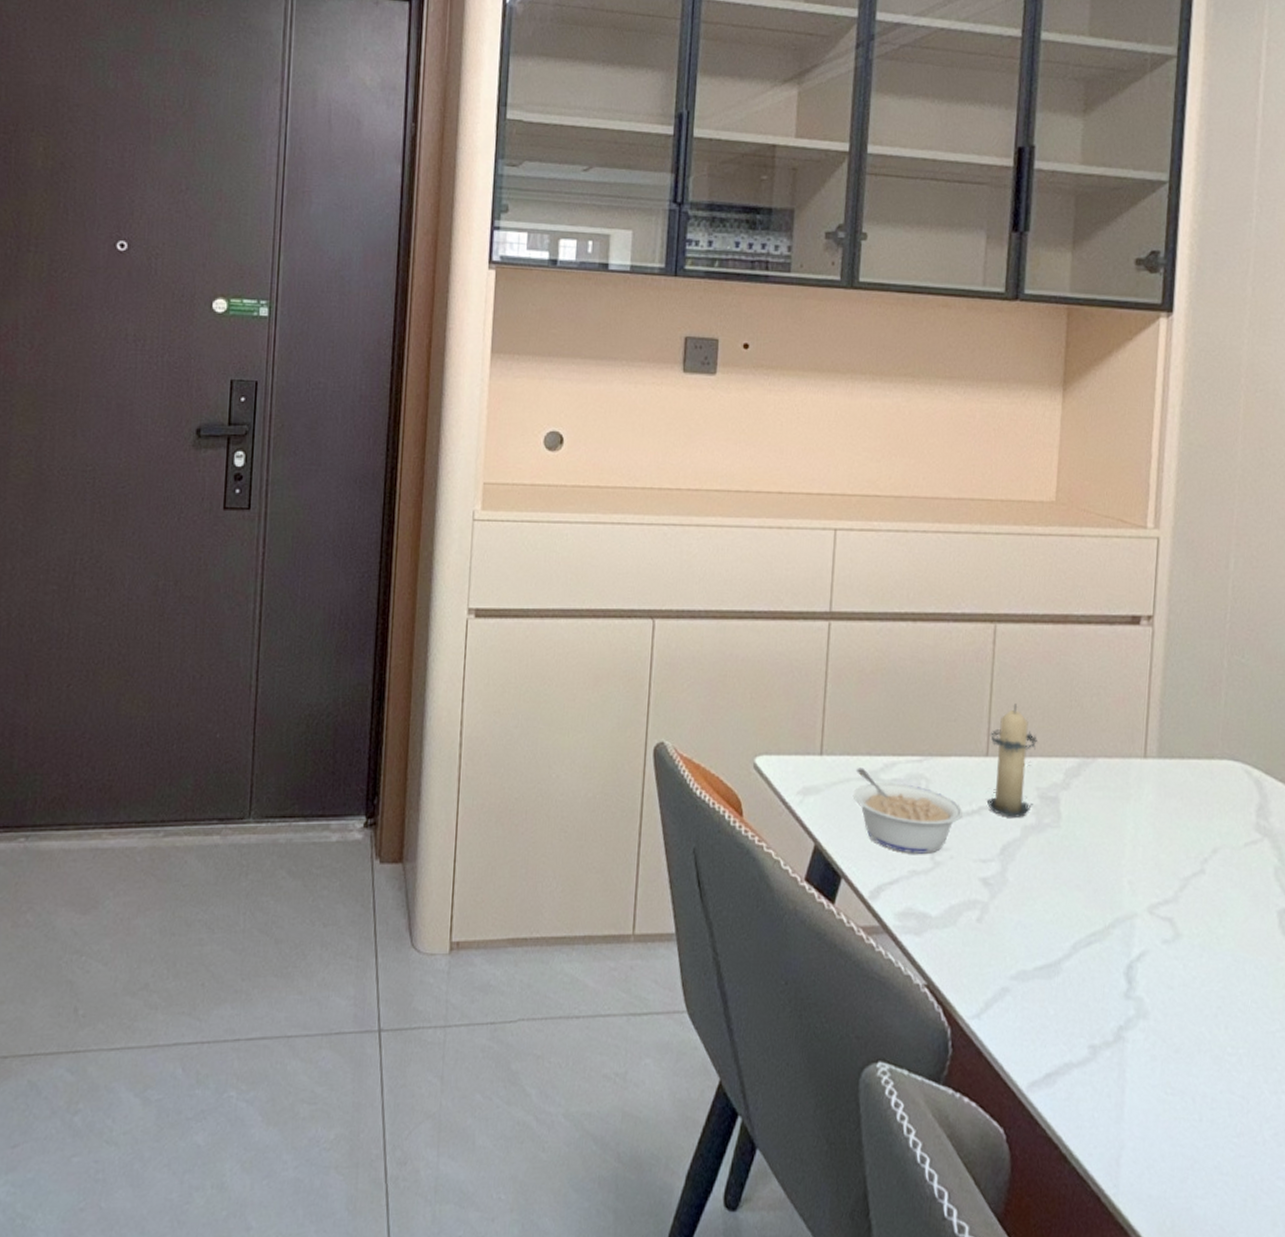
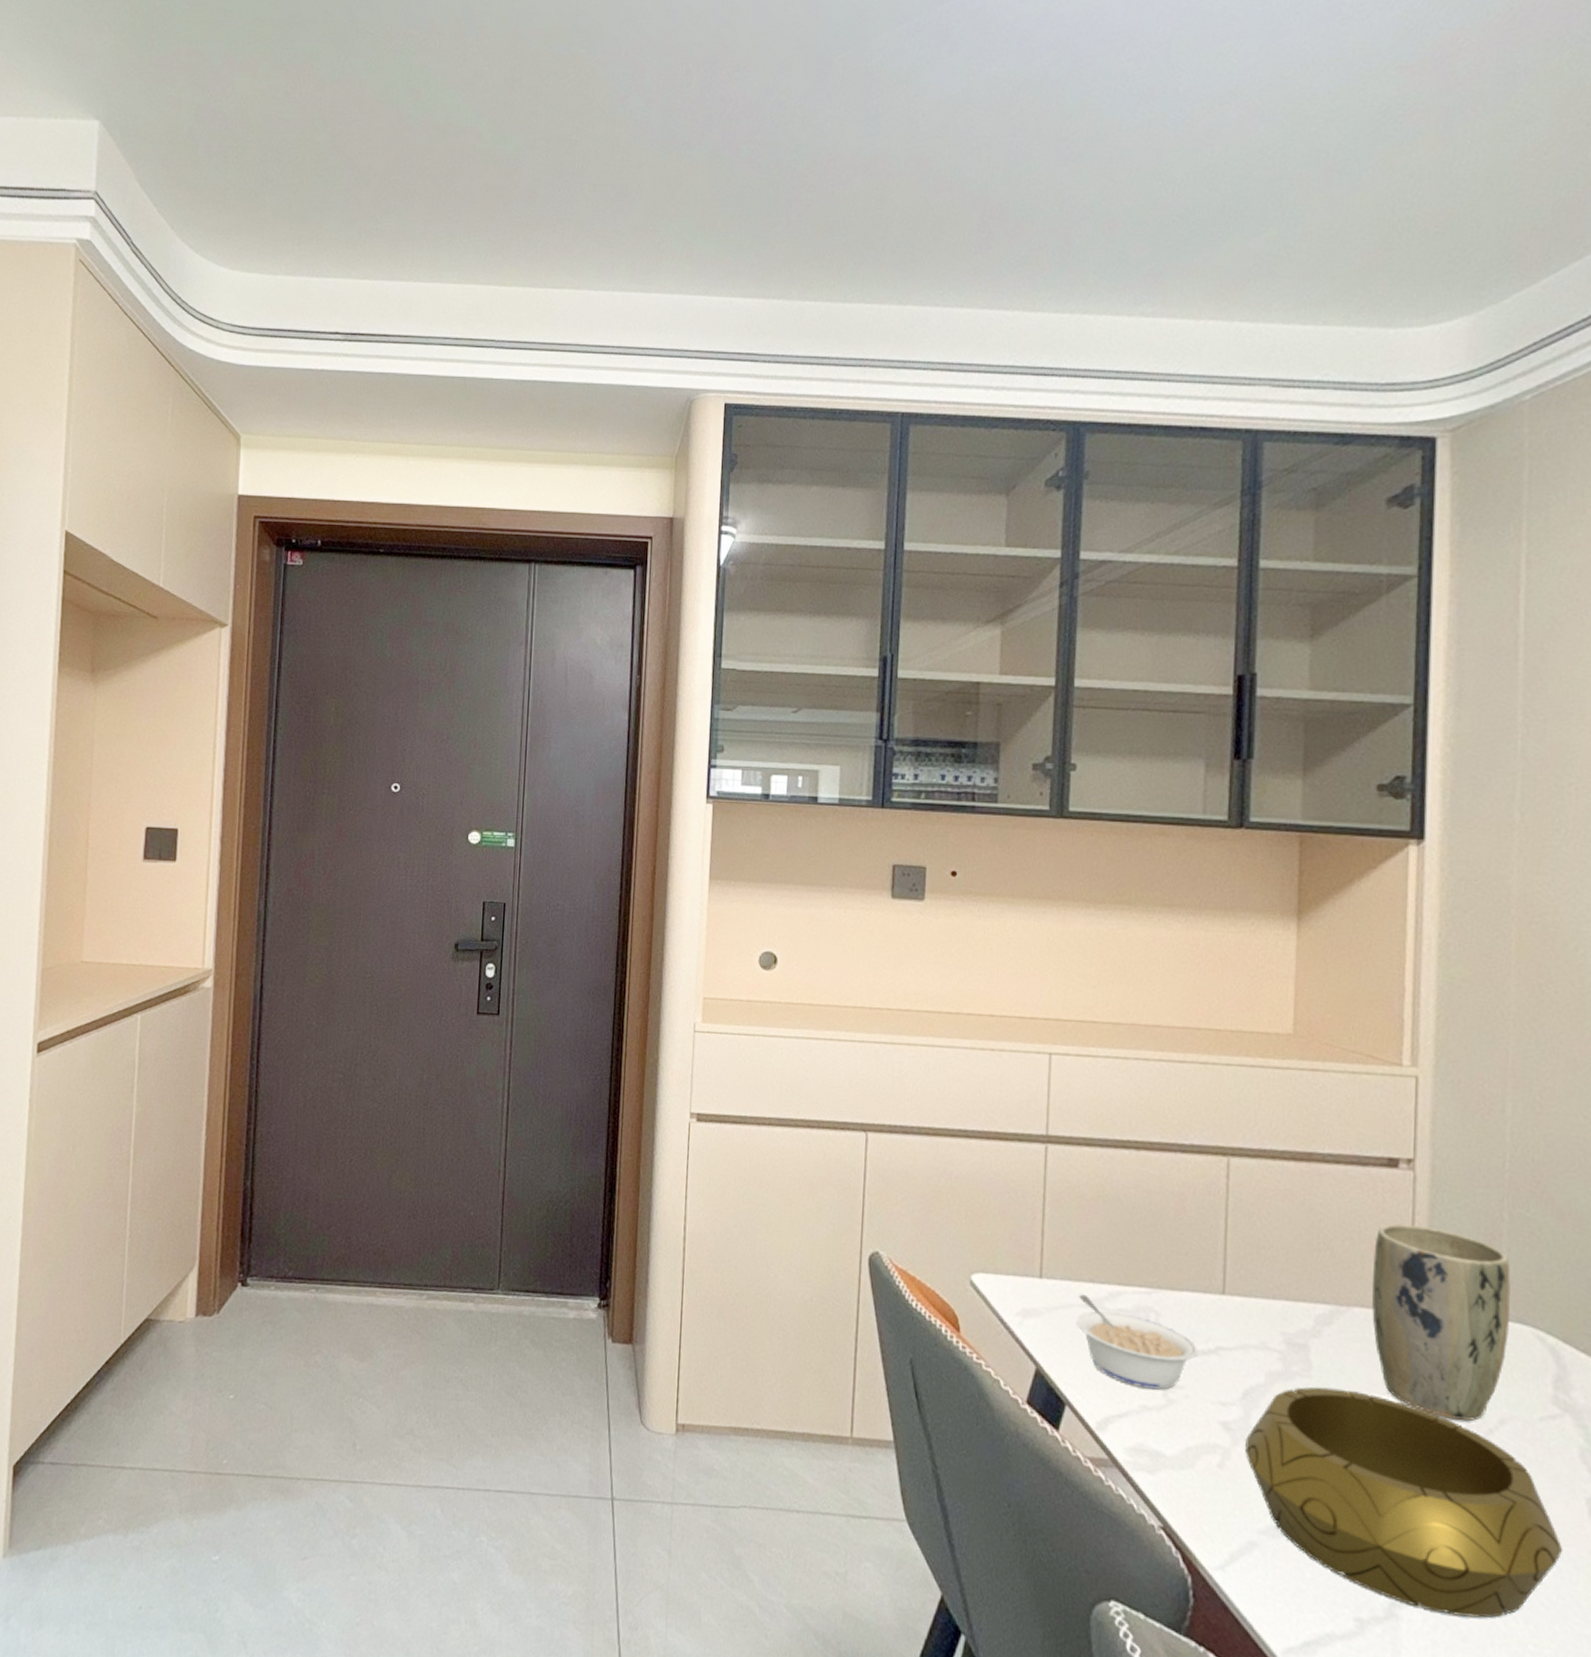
candle: present [986,704,1037,817] -> none [1224,1242,1281,1362]
decorative bowl: none [1001,835,1258,1031] -> present [1245,1387,1563,1618]
plant pot: none [1113,676,1227,853] -> present [1372,1223,1511,1421]

